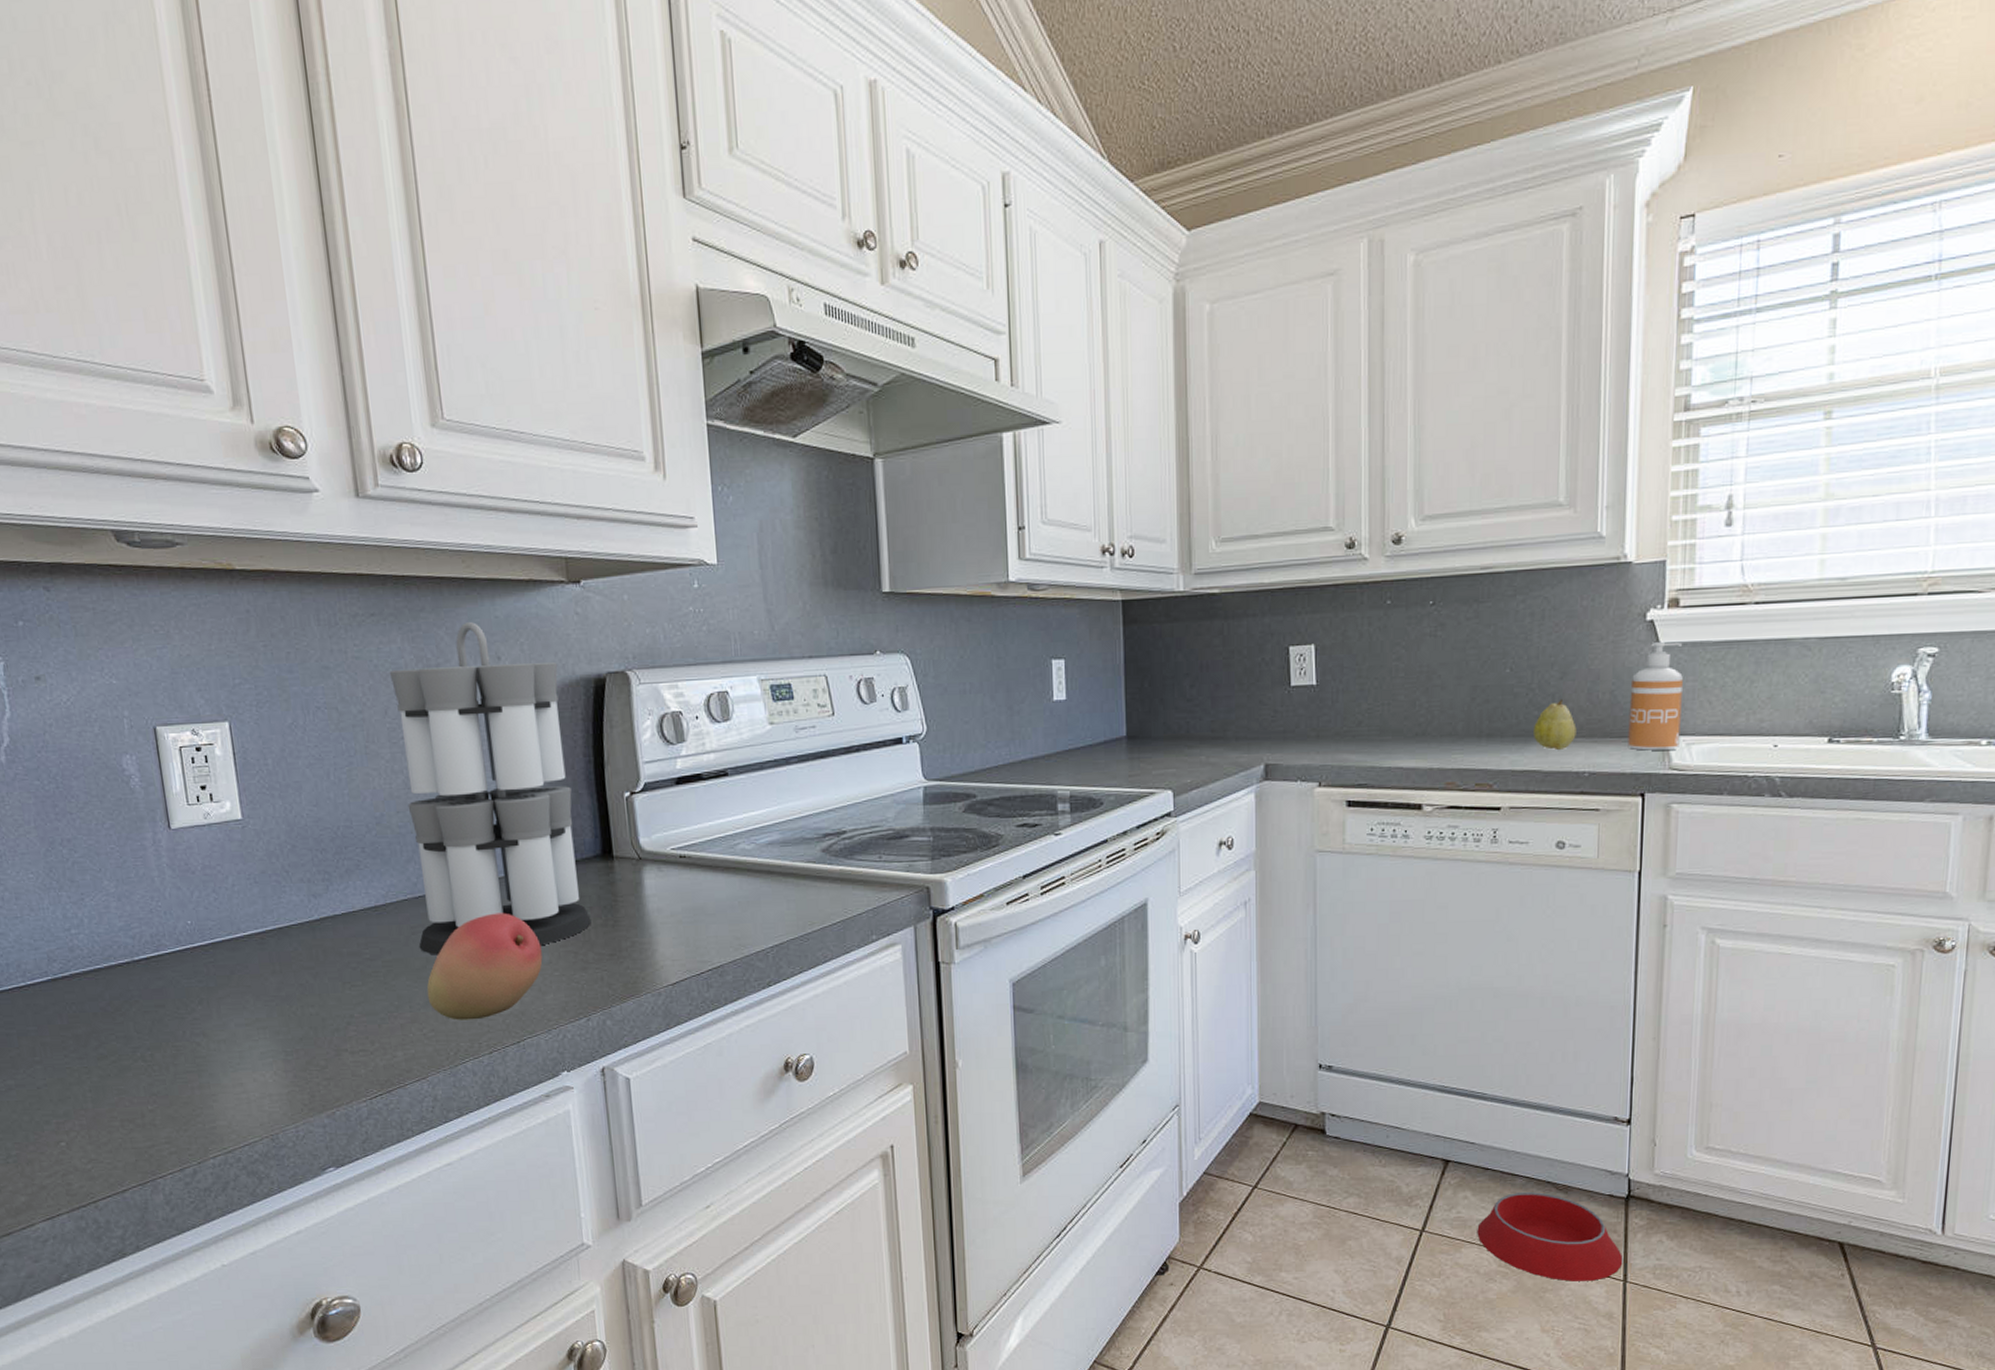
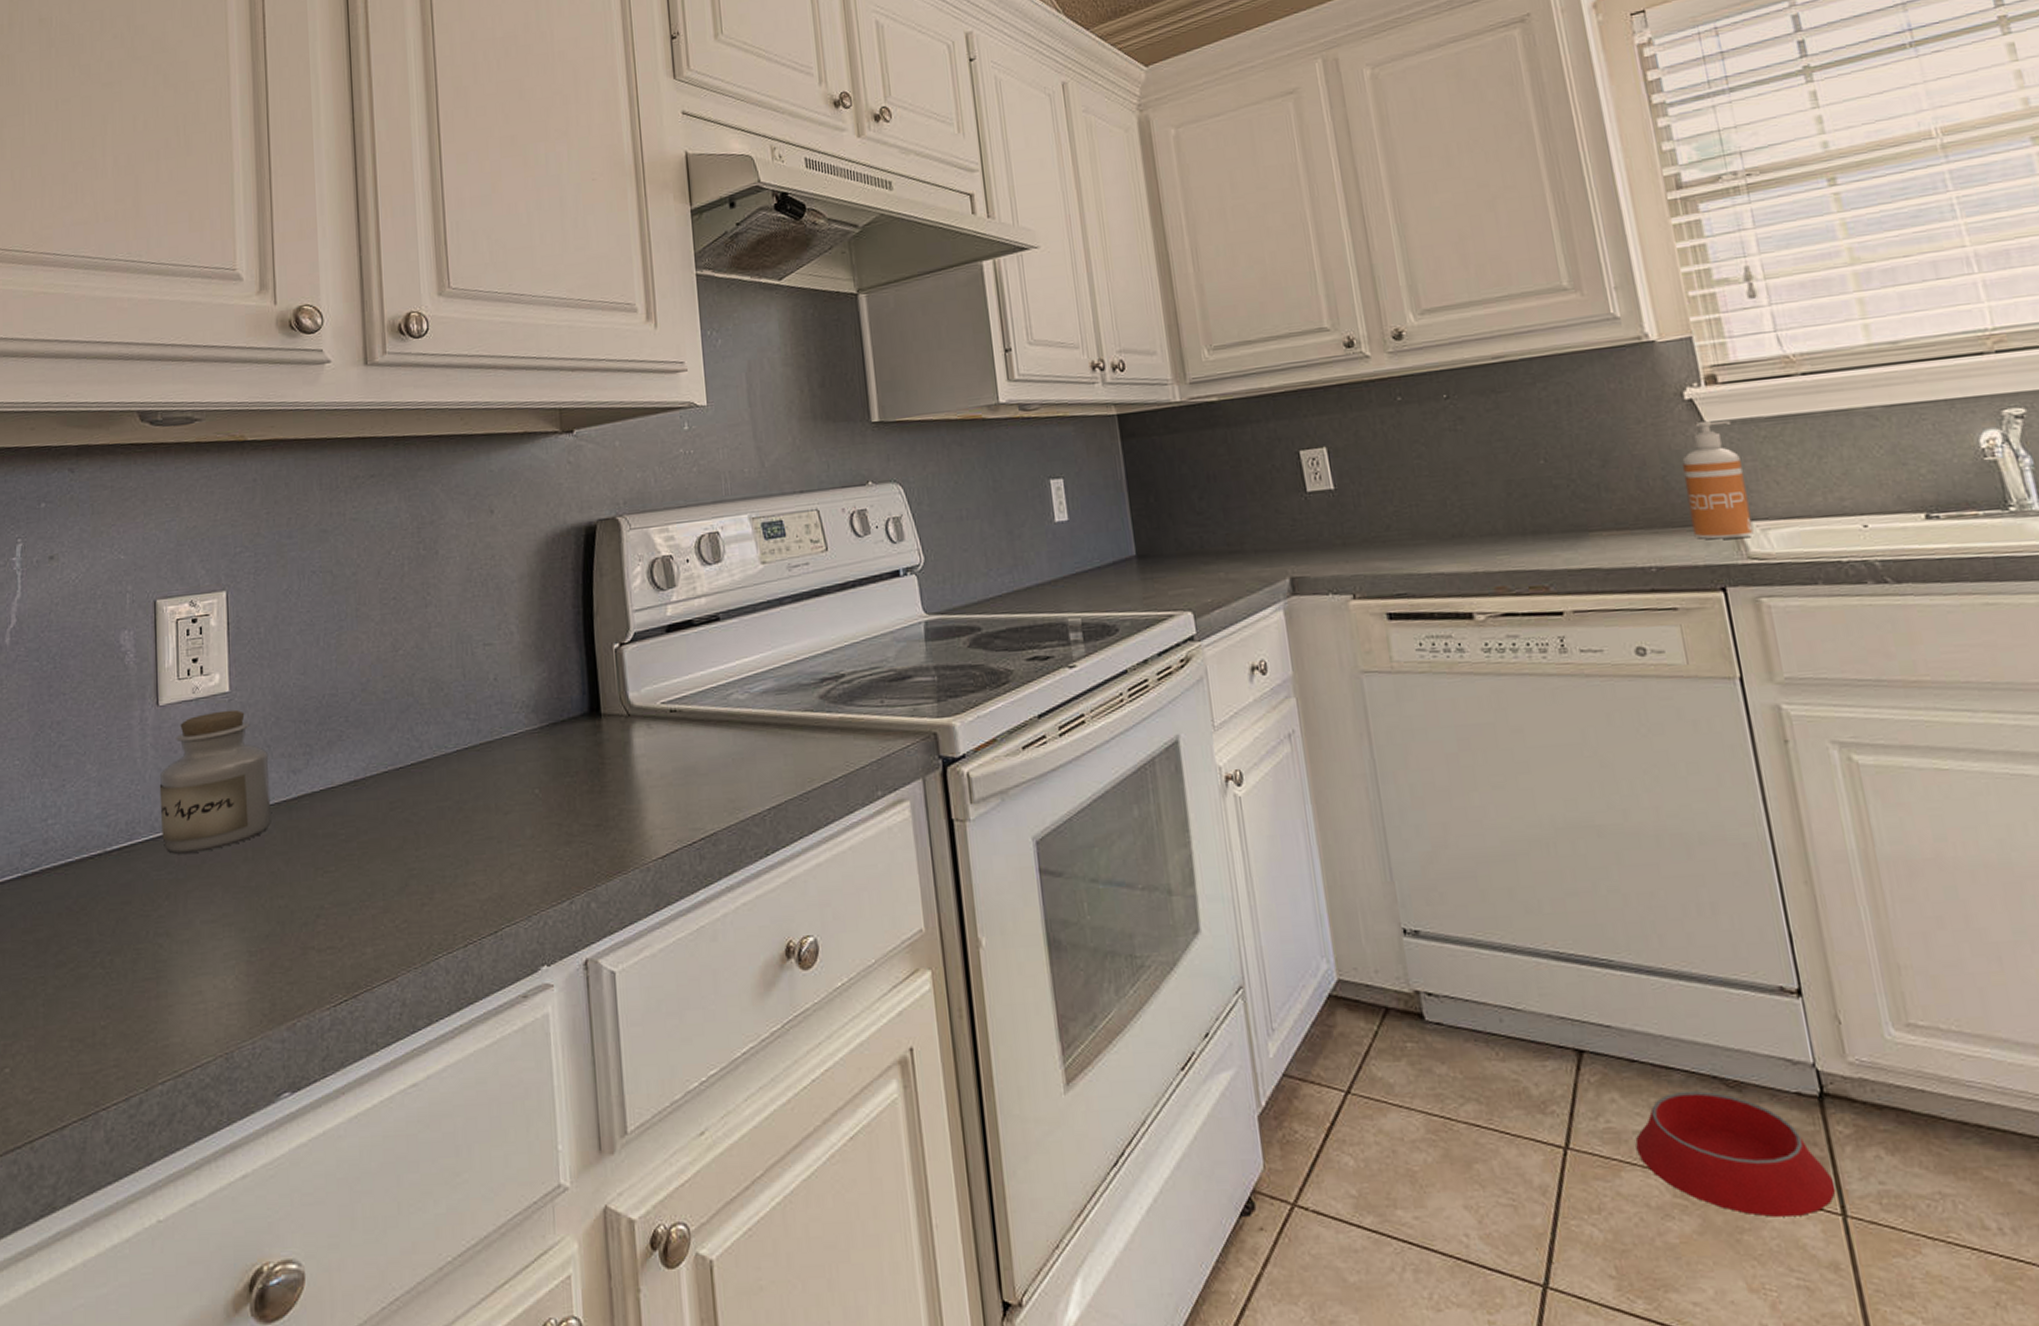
jar: none [179,836,296,965] -> present [159,709,271,854]
spice rack: present [389,621,591,955] -> none [384,476,577,834]
fruit: present [427,912,543,1020] -> none [402,782,525,908]
fruit: present [1532,698,1577,750] -> none [1582,488,1633,545]

